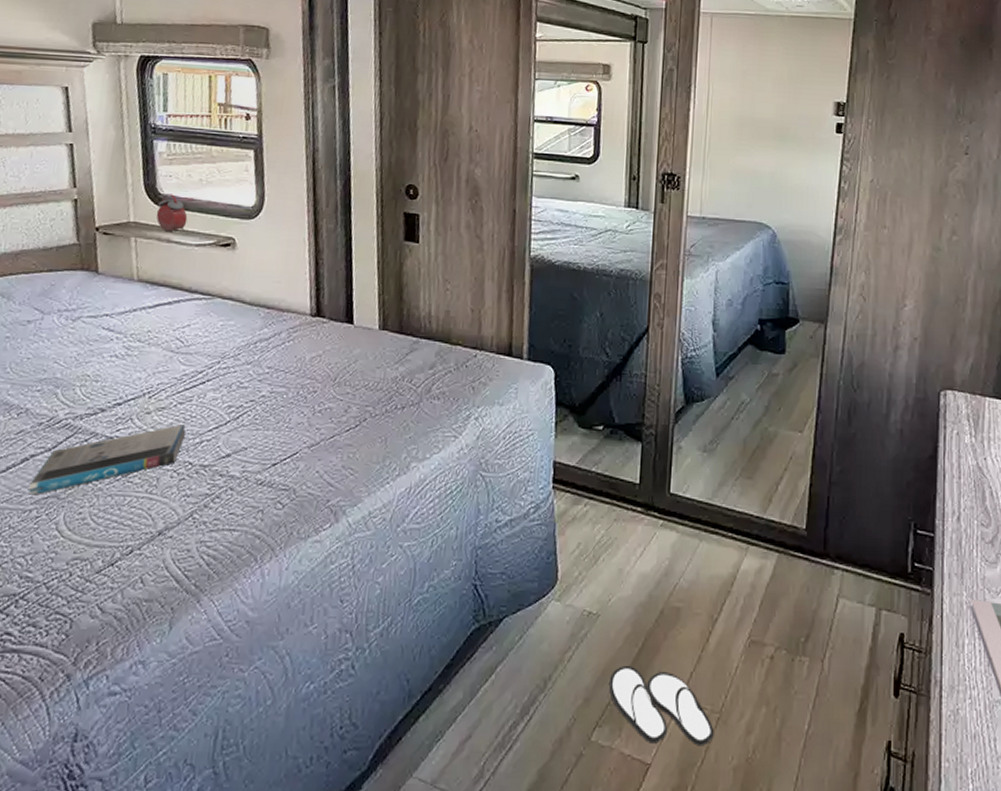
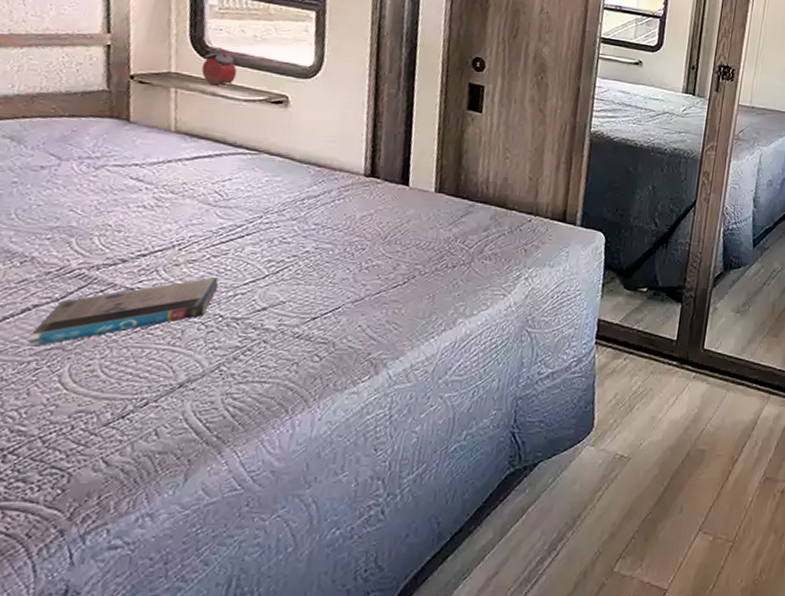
slippers: present [609,665,714,746] -> none [634,502,727,572]

